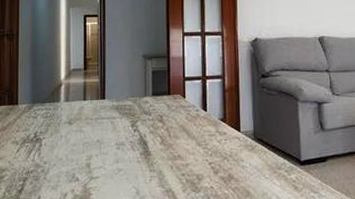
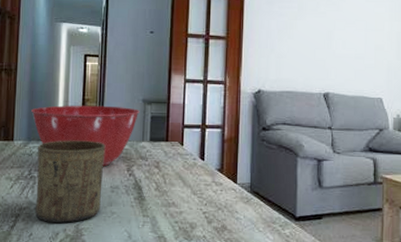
mixing bowl: none [34,63,141,125] -> present [31,105,140,167]
cup: none [42,99,109,184] -> present [35,140,105,223]

